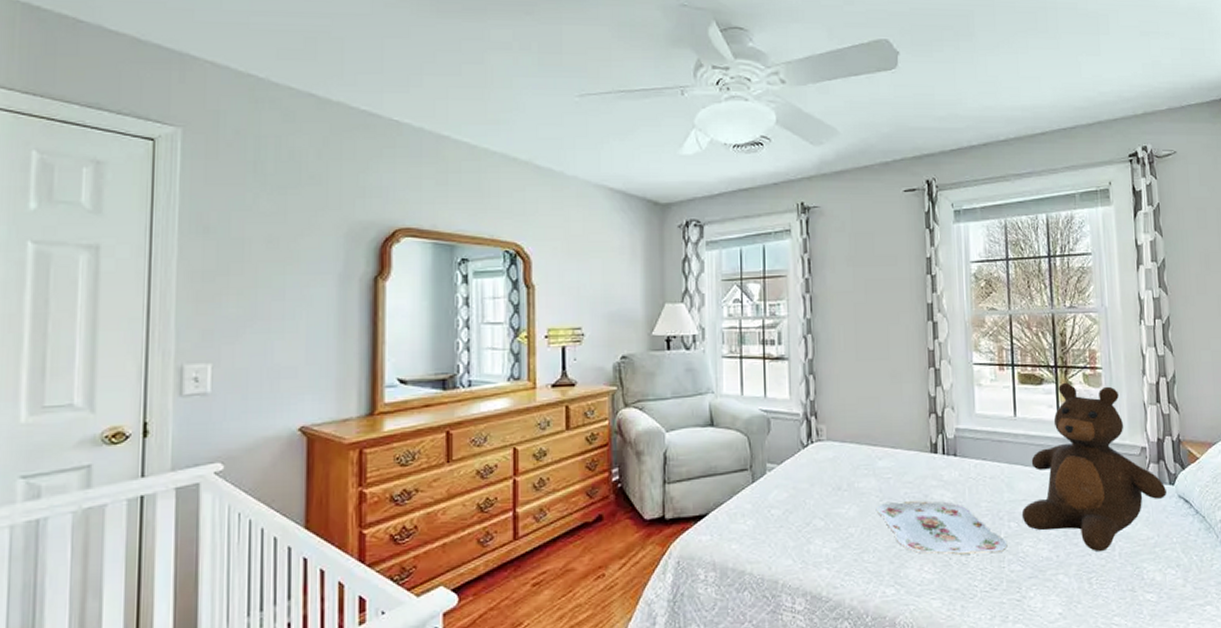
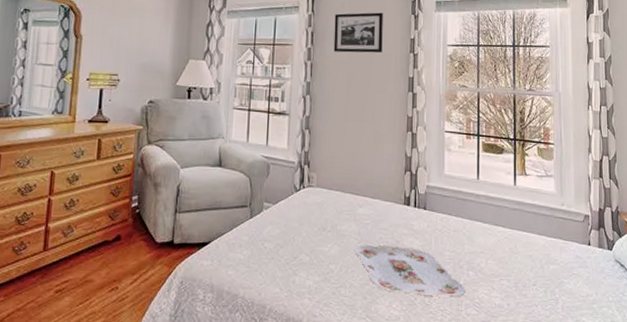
picture frame: none [834,229,894,281] -> present [333,12,383,53]
teddy bear: present [1021,382,1166,551] -> none [479,153,605,303]

